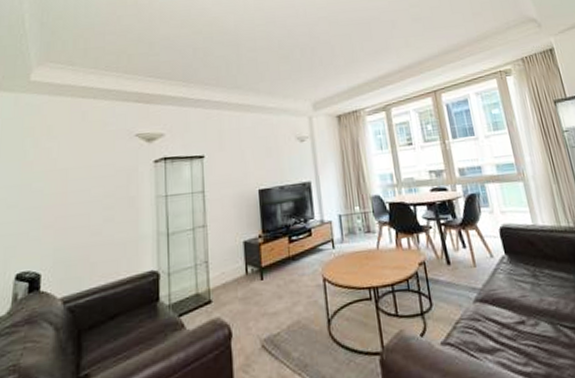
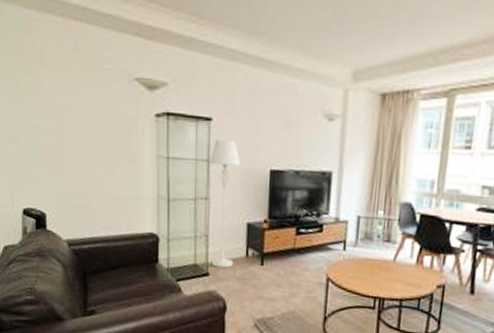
floor lamp: none [204,171,235,292] -> present [210,140,241,268]

